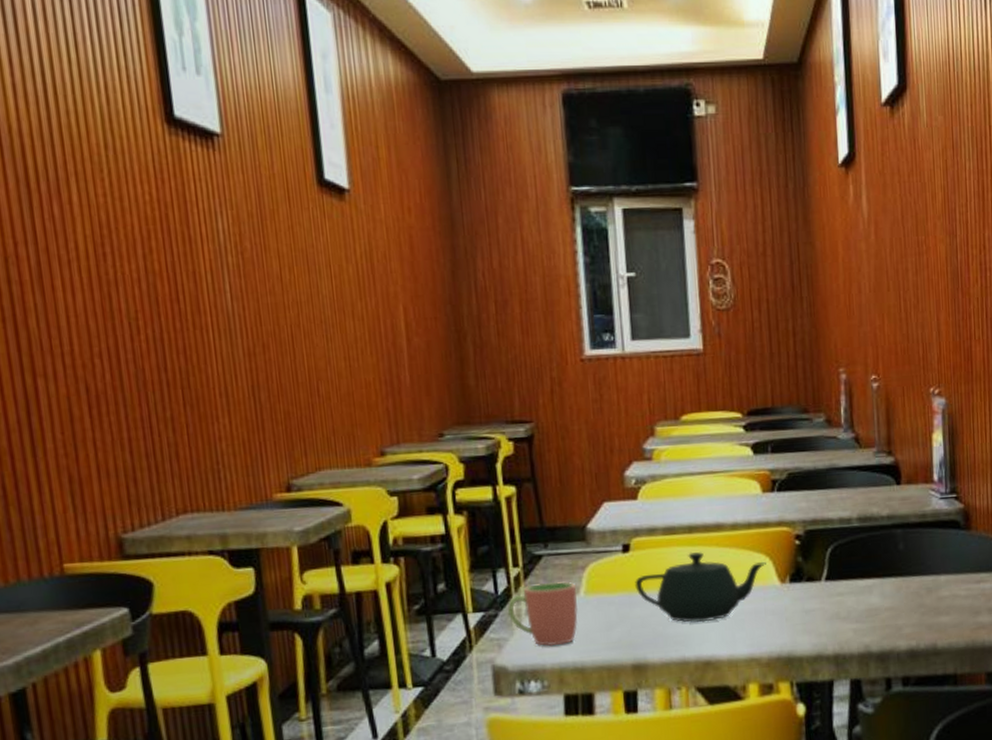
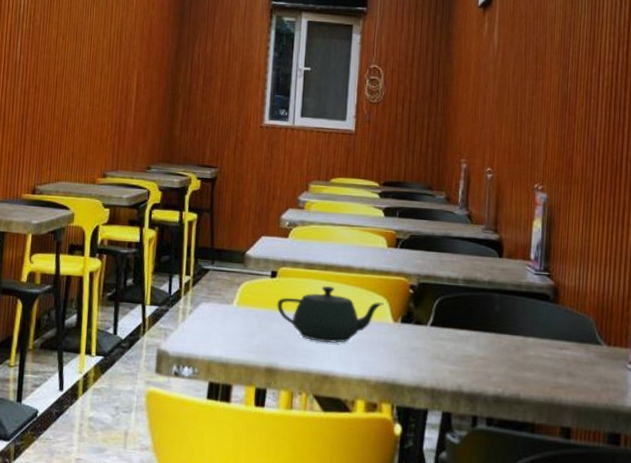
cup: present [507,581,578,647] -> none [175,290,232,342]

